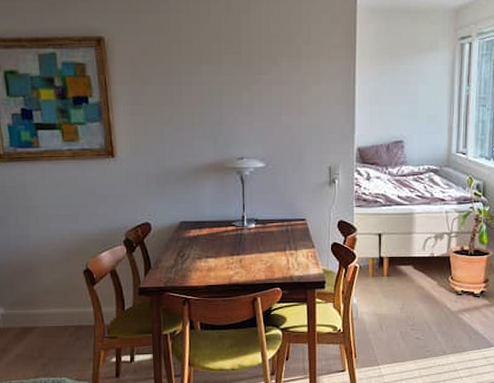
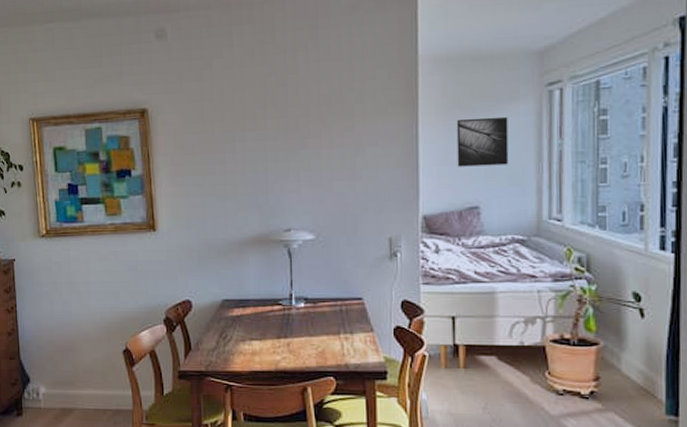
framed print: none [387,64,428,106] -> present [456,116,509,167]

